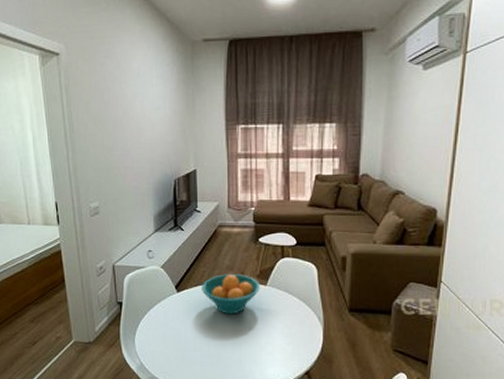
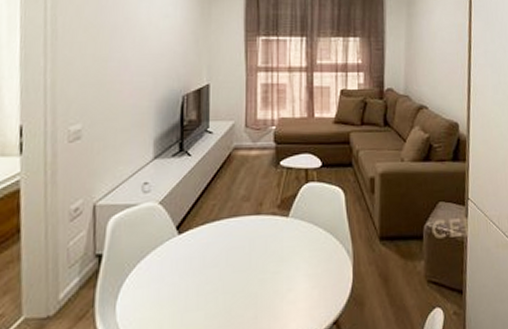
fruit bowl: present [201,274,261,315] -> none [210,205,282,258]

